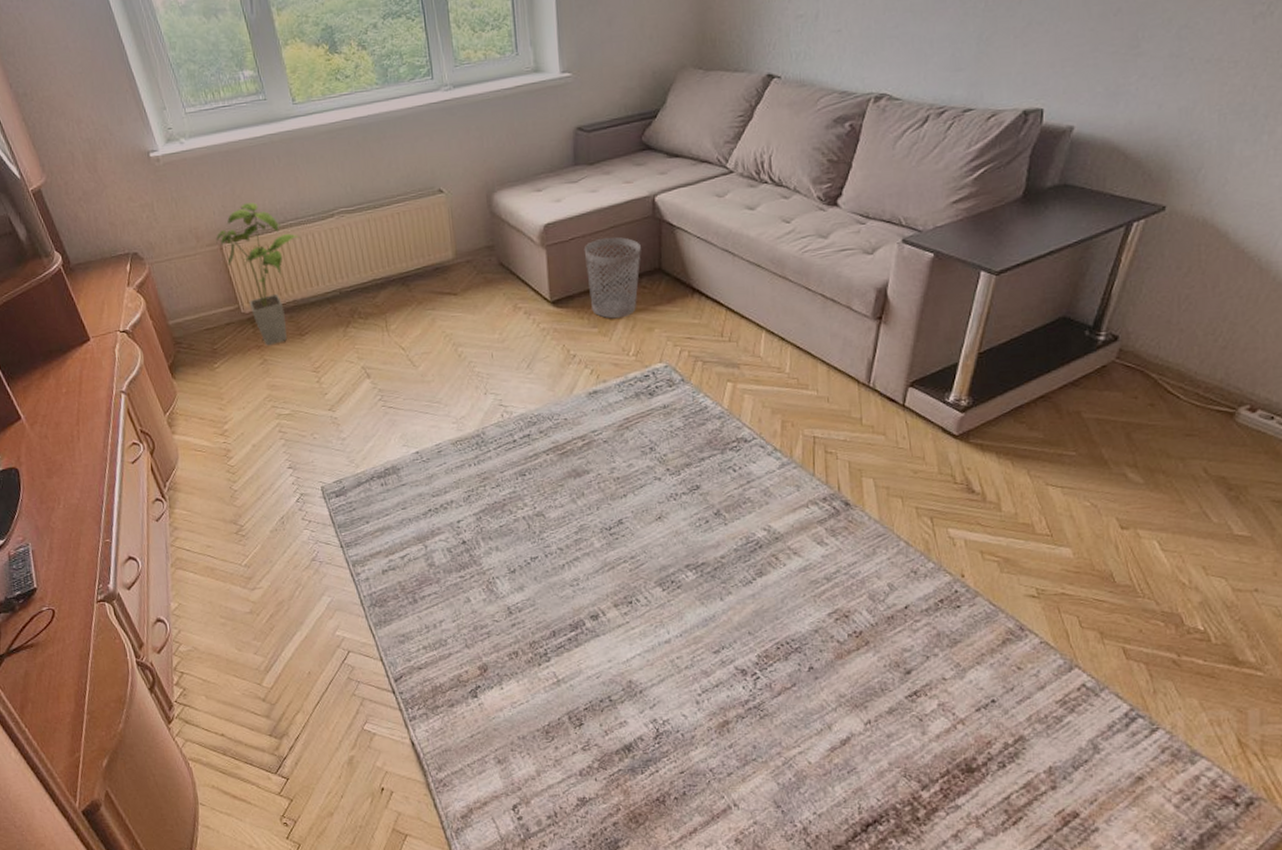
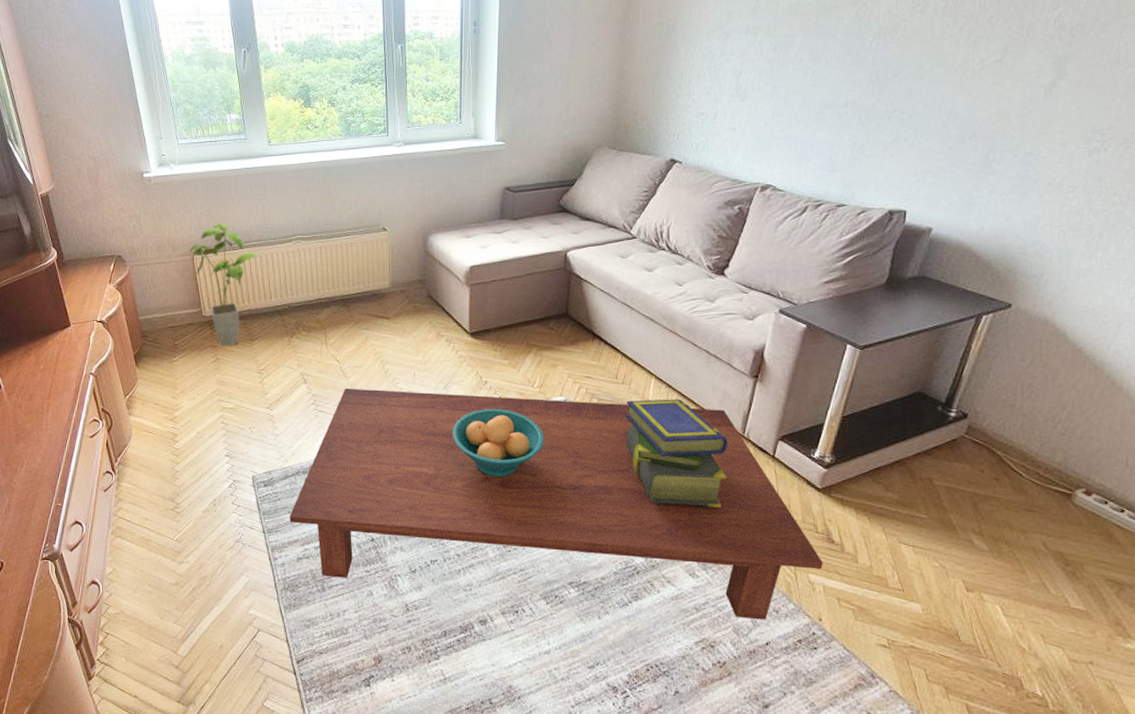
coffee table: none [368,359,963,587] -> present [289,388,823,620]
fruit bowl: none [541,383,646,459] -> present [452,408,545,477]
wastebasket: present [585,237,641,319] -> none [503,283,552,354]
stack of books: none [734,352,853,471] -> present [625,399,728,508]

